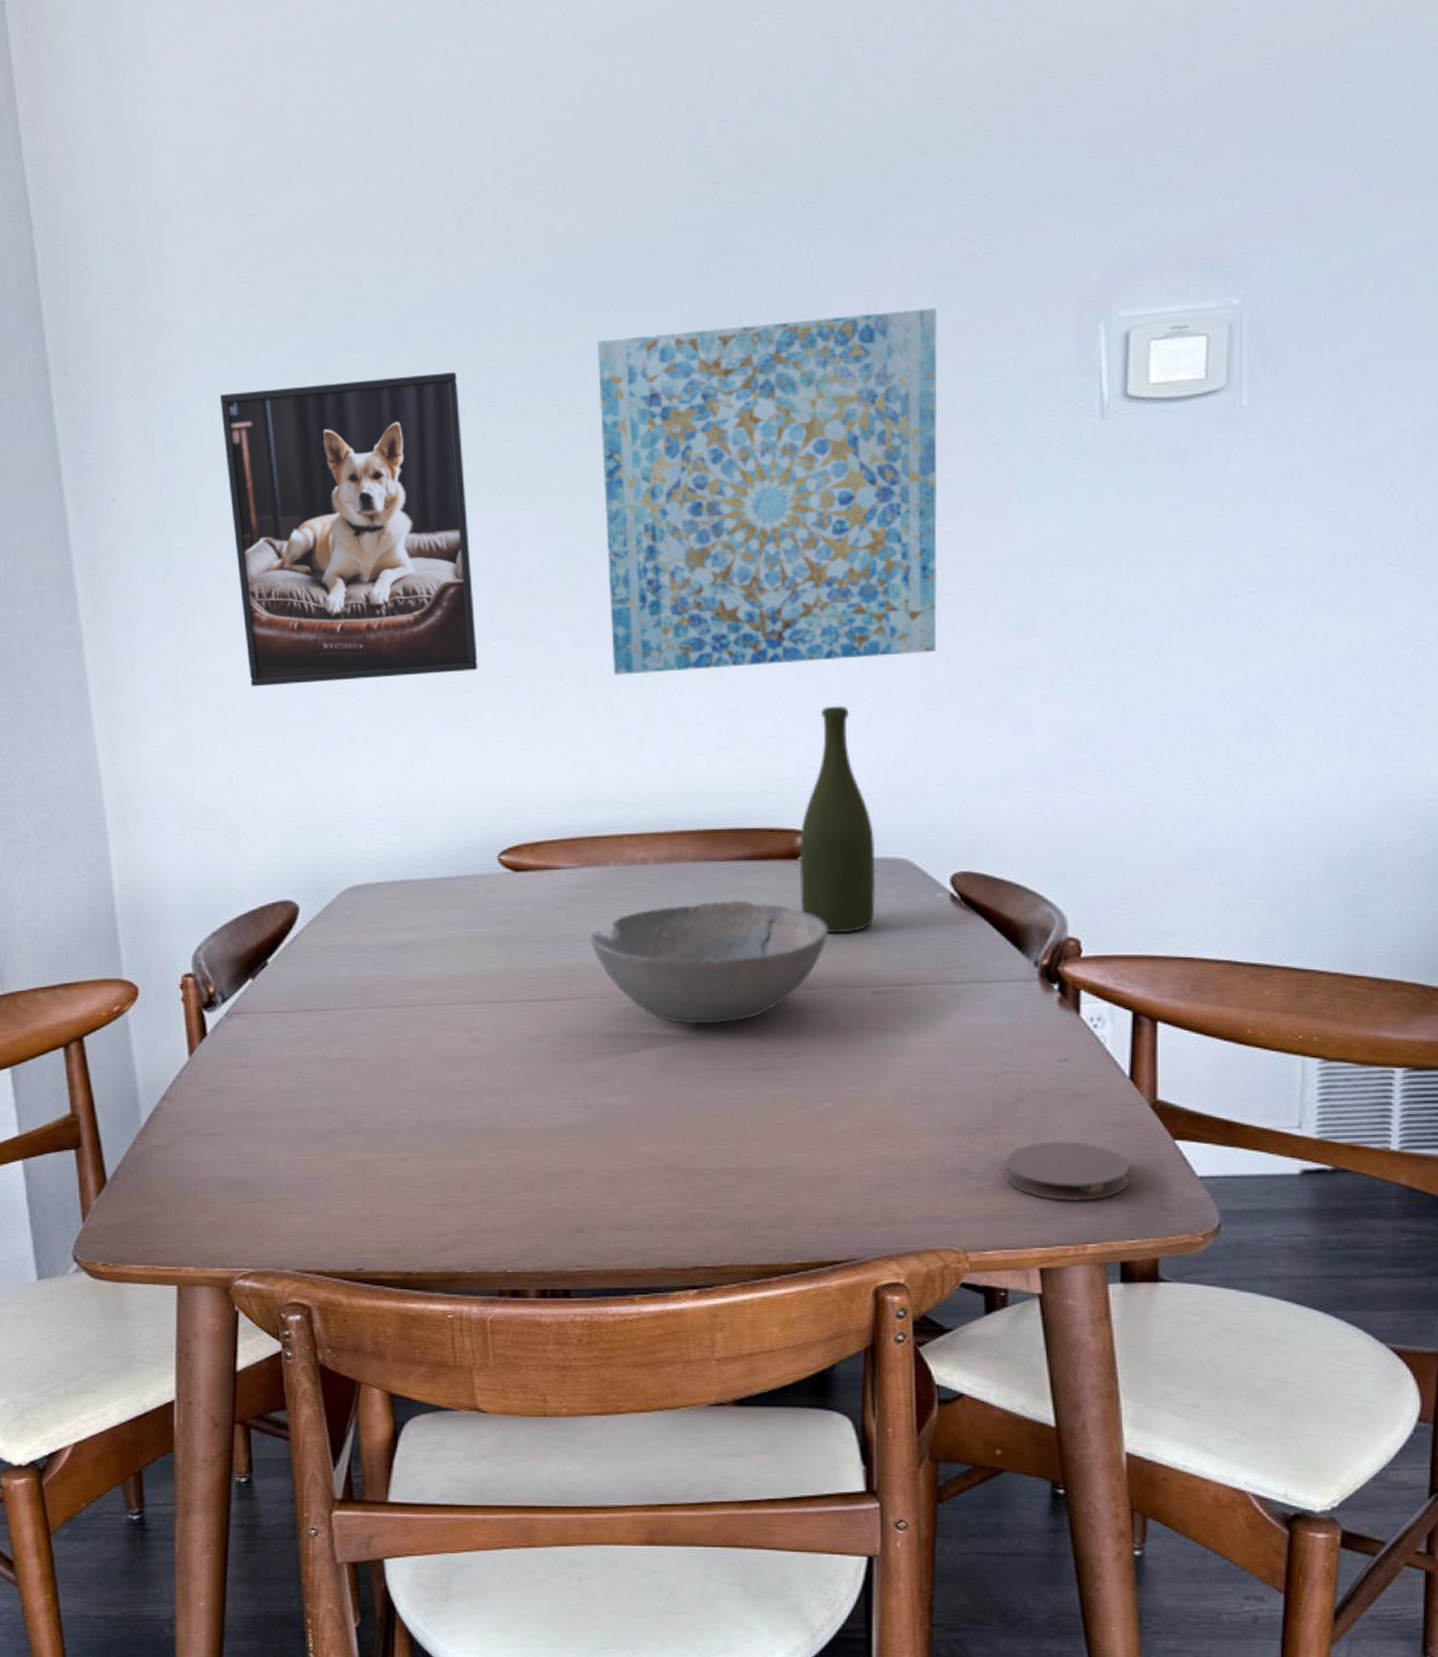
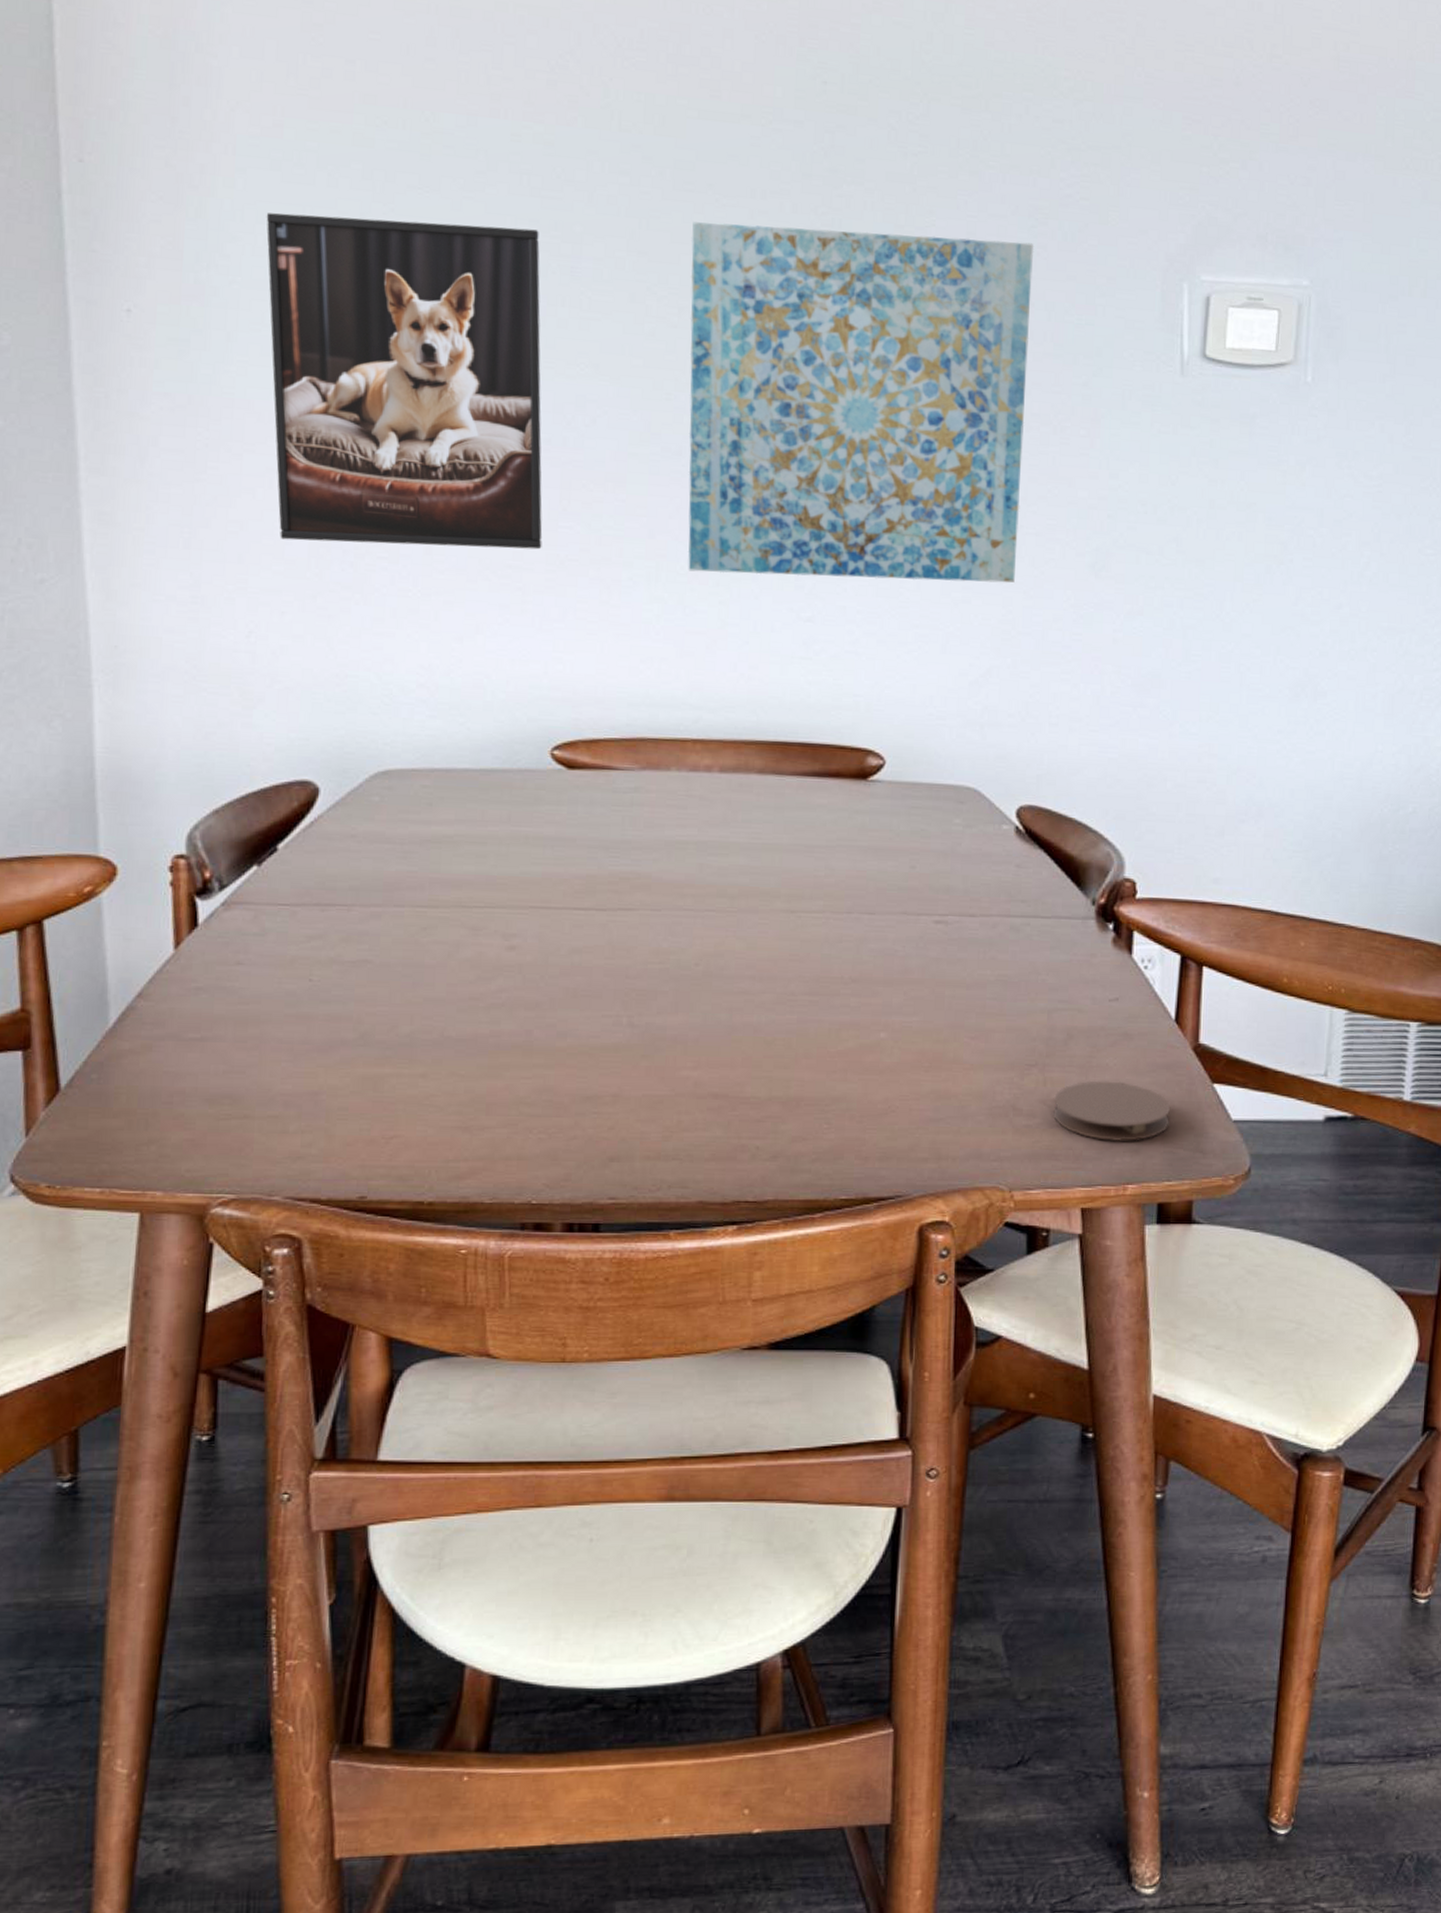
bowl: present [590,900,828,1024] -> none [645,816,894,945]
bottle: present [799,706,876,934] -> none [867,627,945,859]

